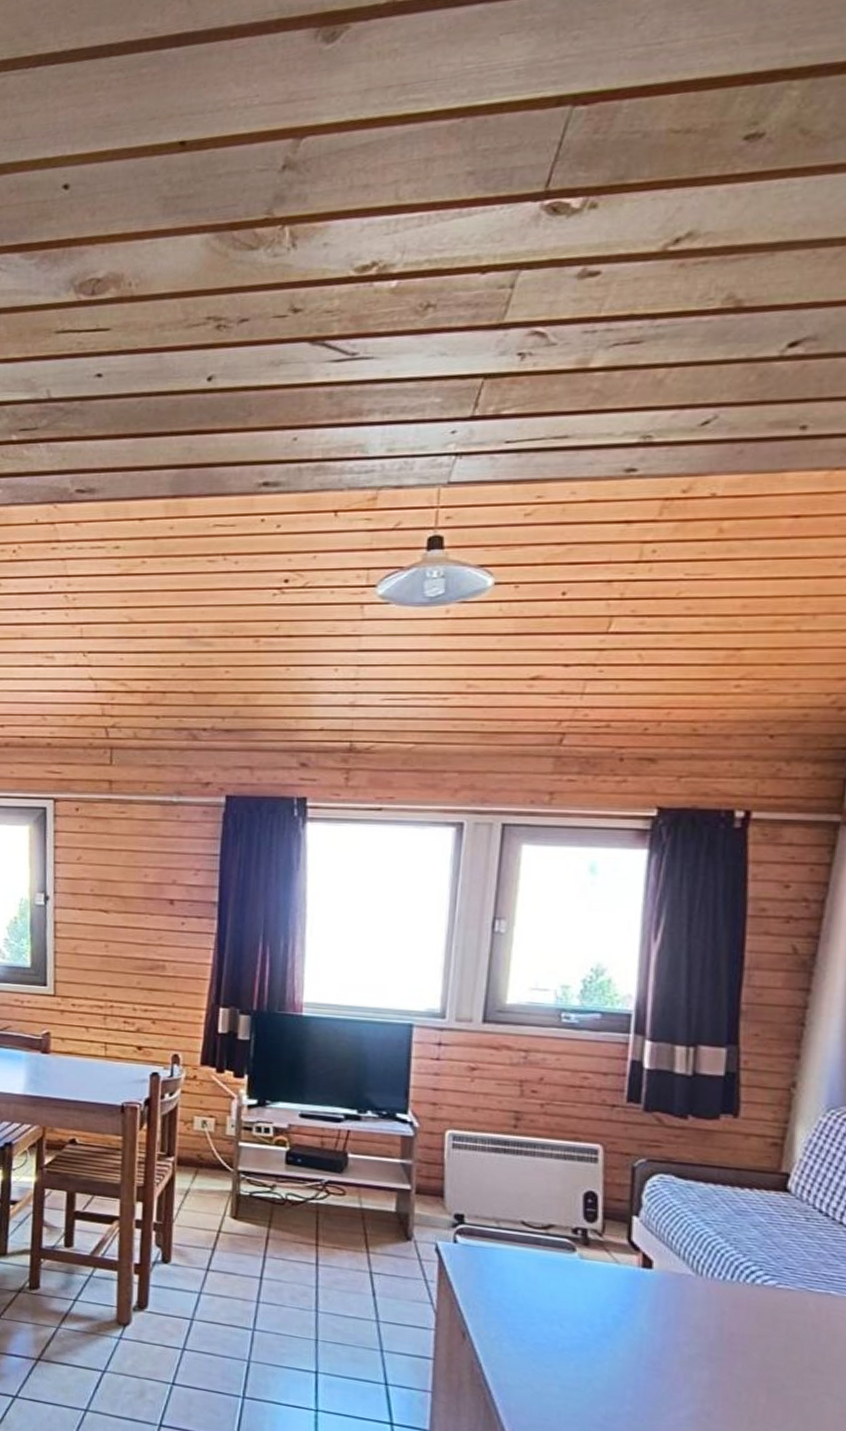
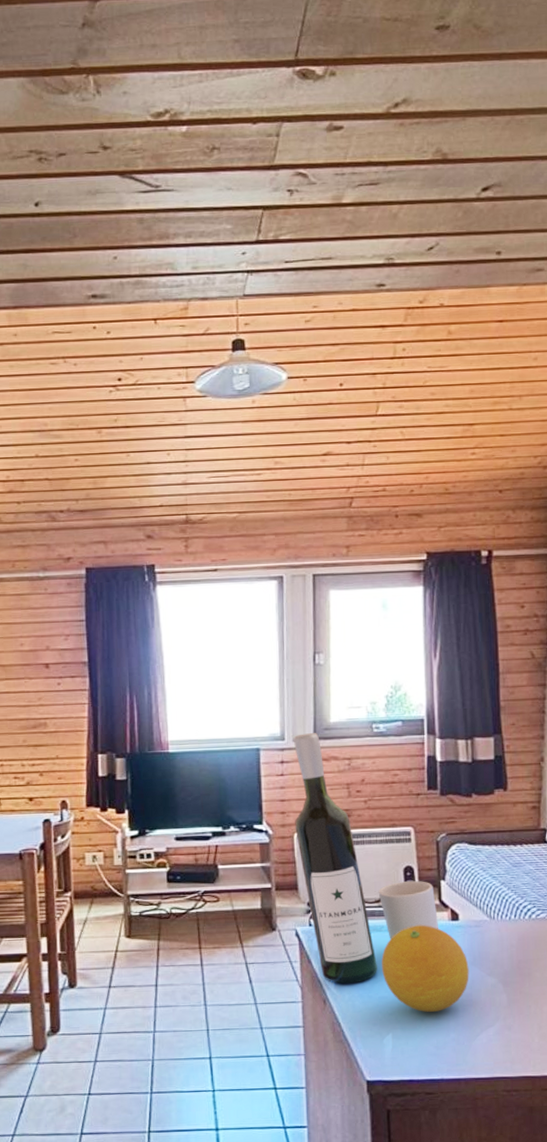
bottle: none [447,1013,537,1320] -> present [294,732,377,983]
fruit: none [542,1264,660,1376] -> present [382,924,469,1013]
mug: none [547,1208,625,1276] -> present [378,881,439,939]

